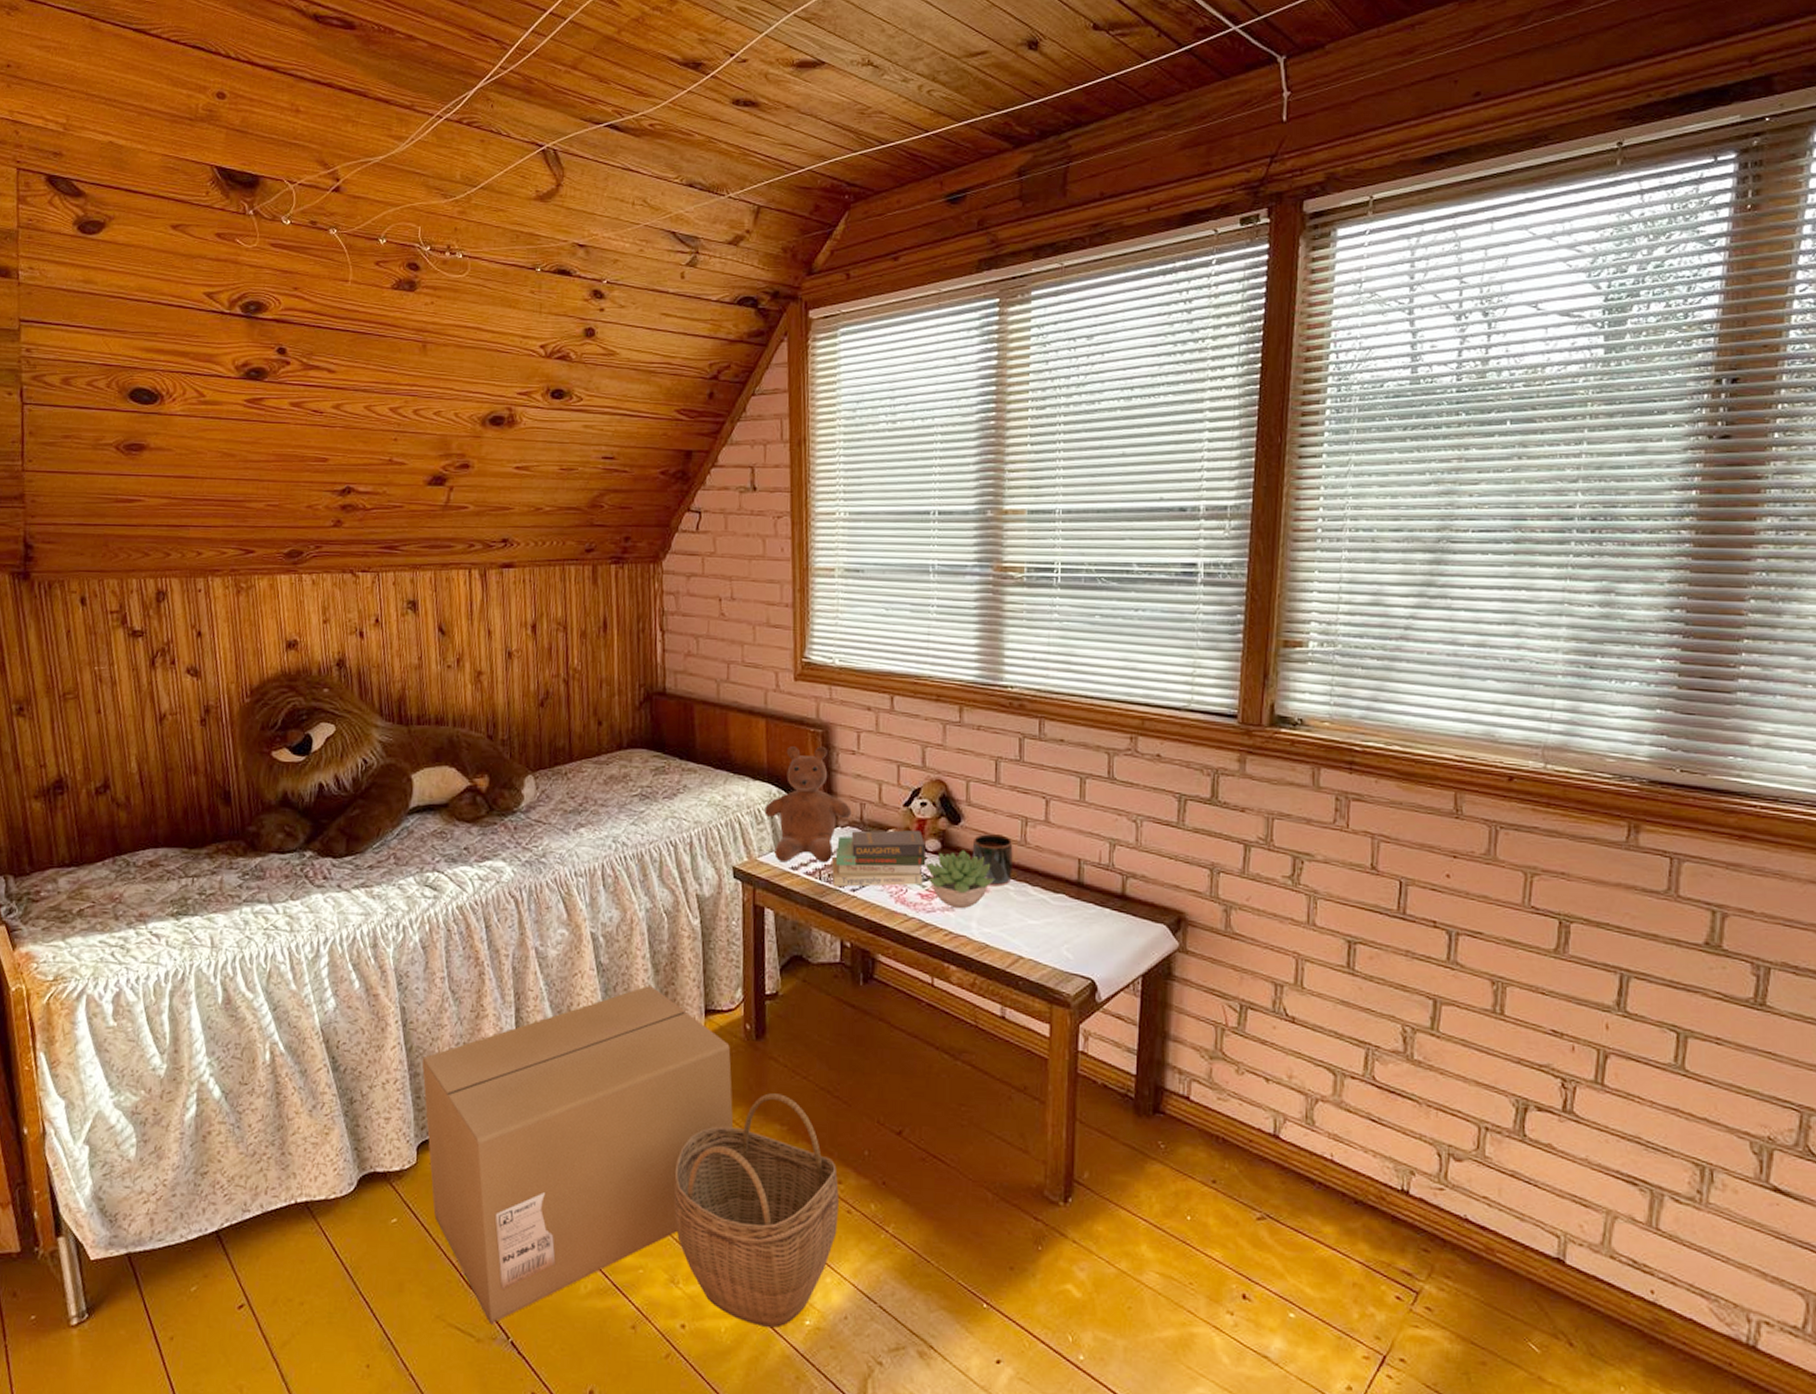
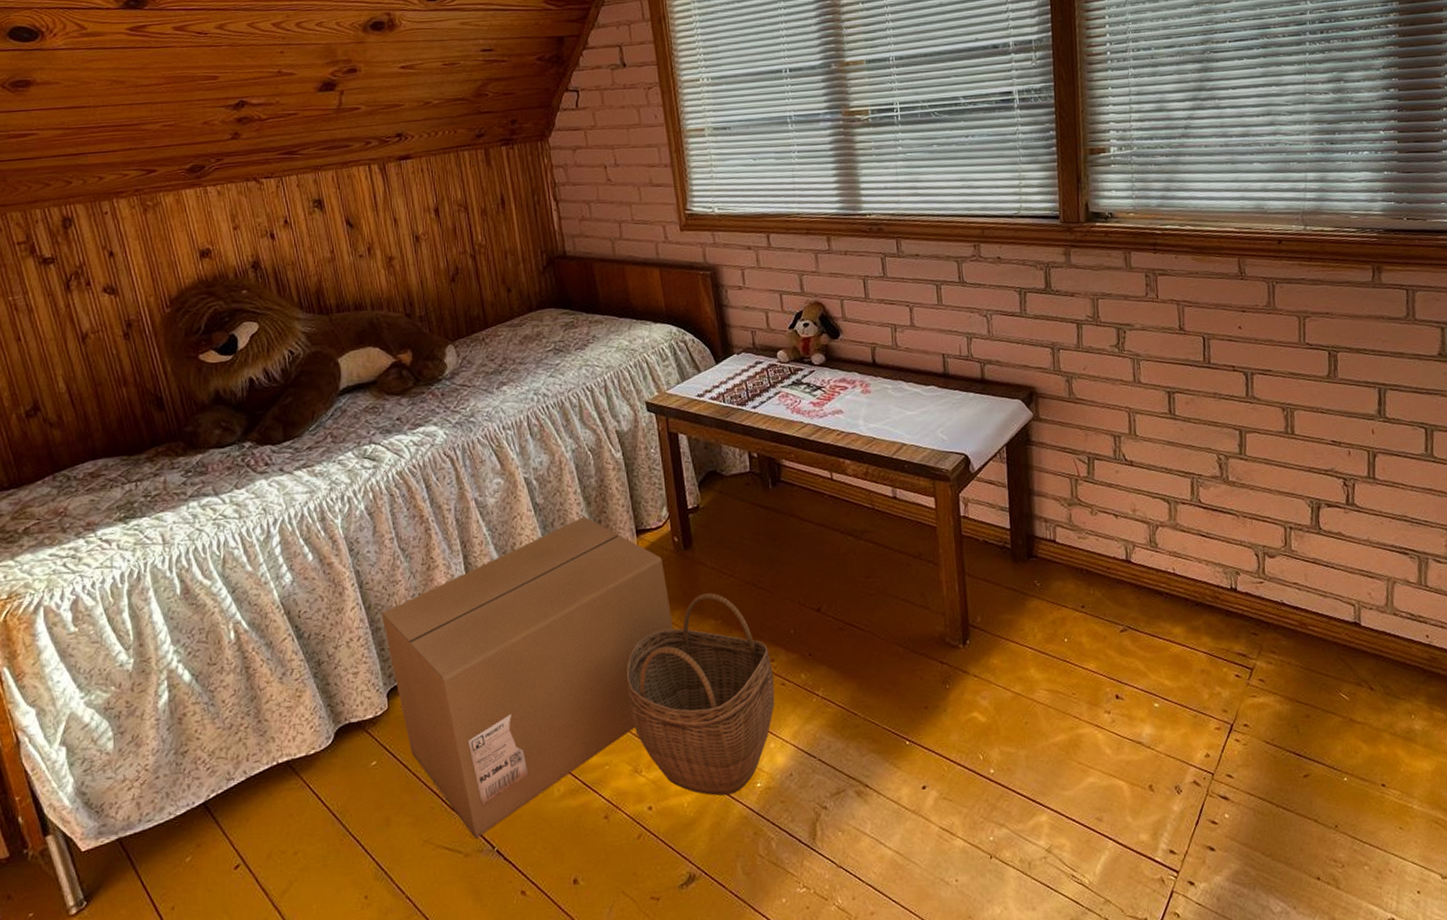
teddy bear: present [764,746,852,863] -> none [668,286,745,392]
books: present [831,830,927,887] -> none [732,348,815,406]
succulent plant: present [926,850,995,909] -> none [814,359,875,411]
mug: present [972,834,1013,887] -> none [852,342,889,388]

